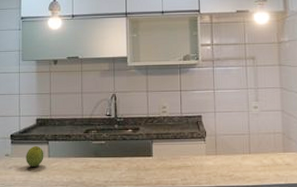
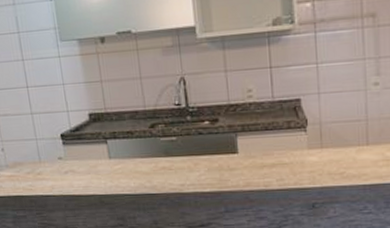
fruit: present [26,145,44,167] -> none [82,145,104,171]

